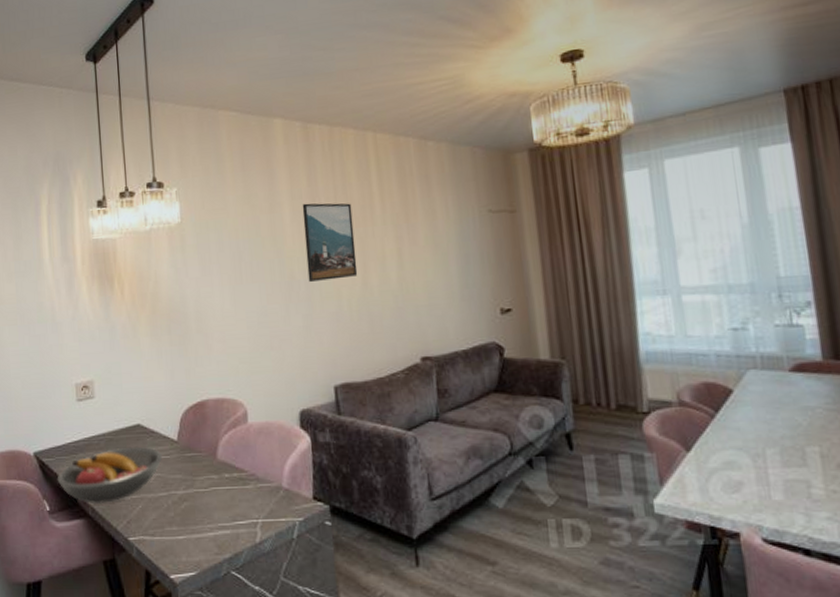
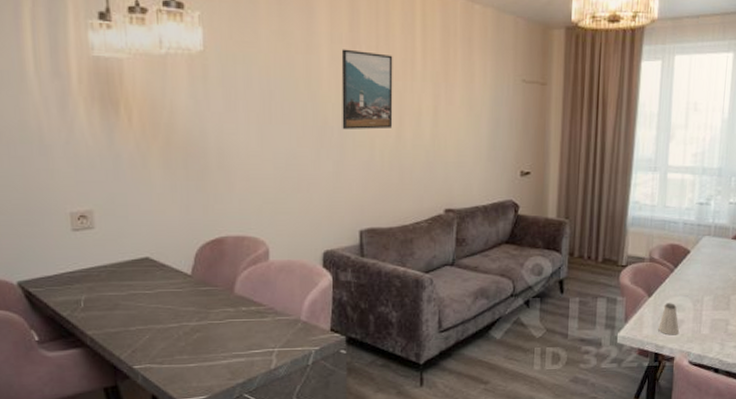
fruit bowl: present [57,446,163,505] -> none [47,279,175,335]
saltshaker: none [708,459,739,503] -> present [658,303,679,336]

